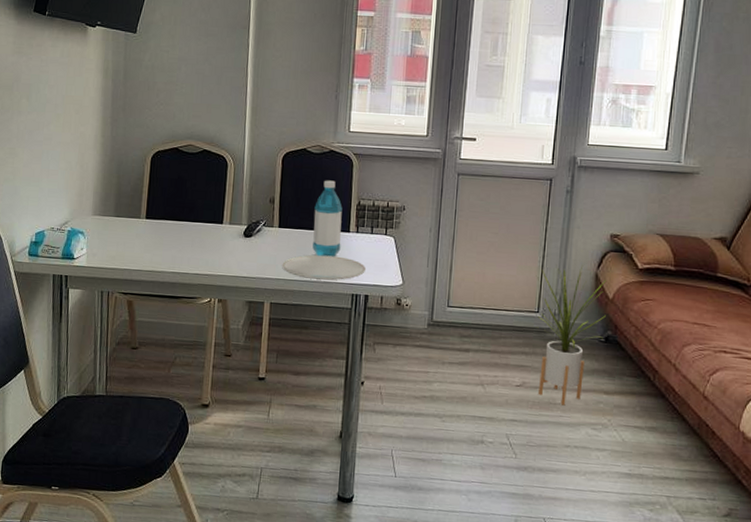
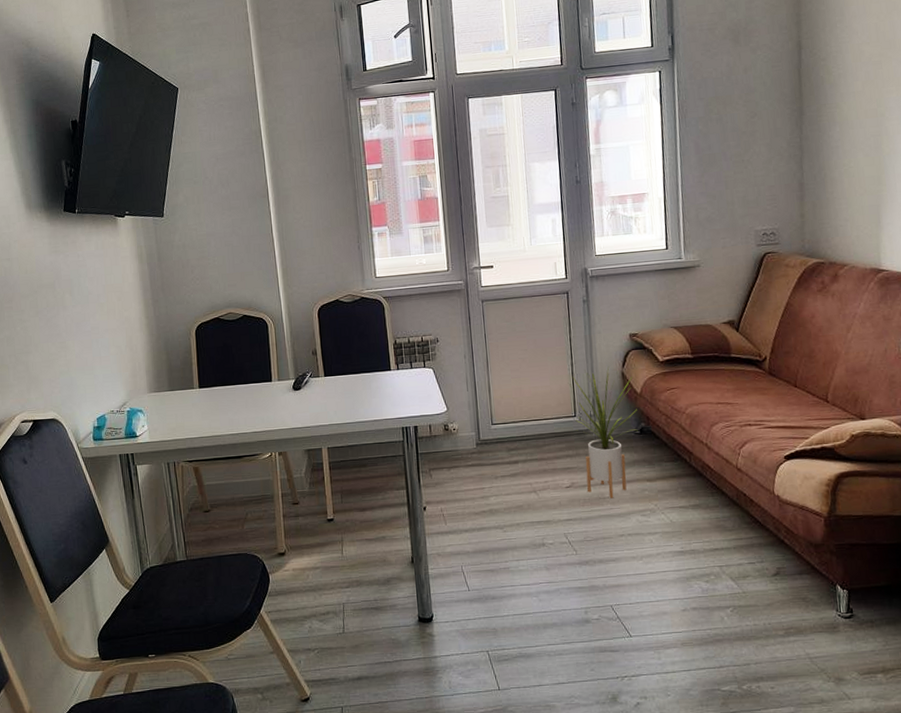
plate: present [282,254,367,281] -> none [333,394,412,420]
water bottle: present [312,180,343,257] -> none [354,325,385,397]

